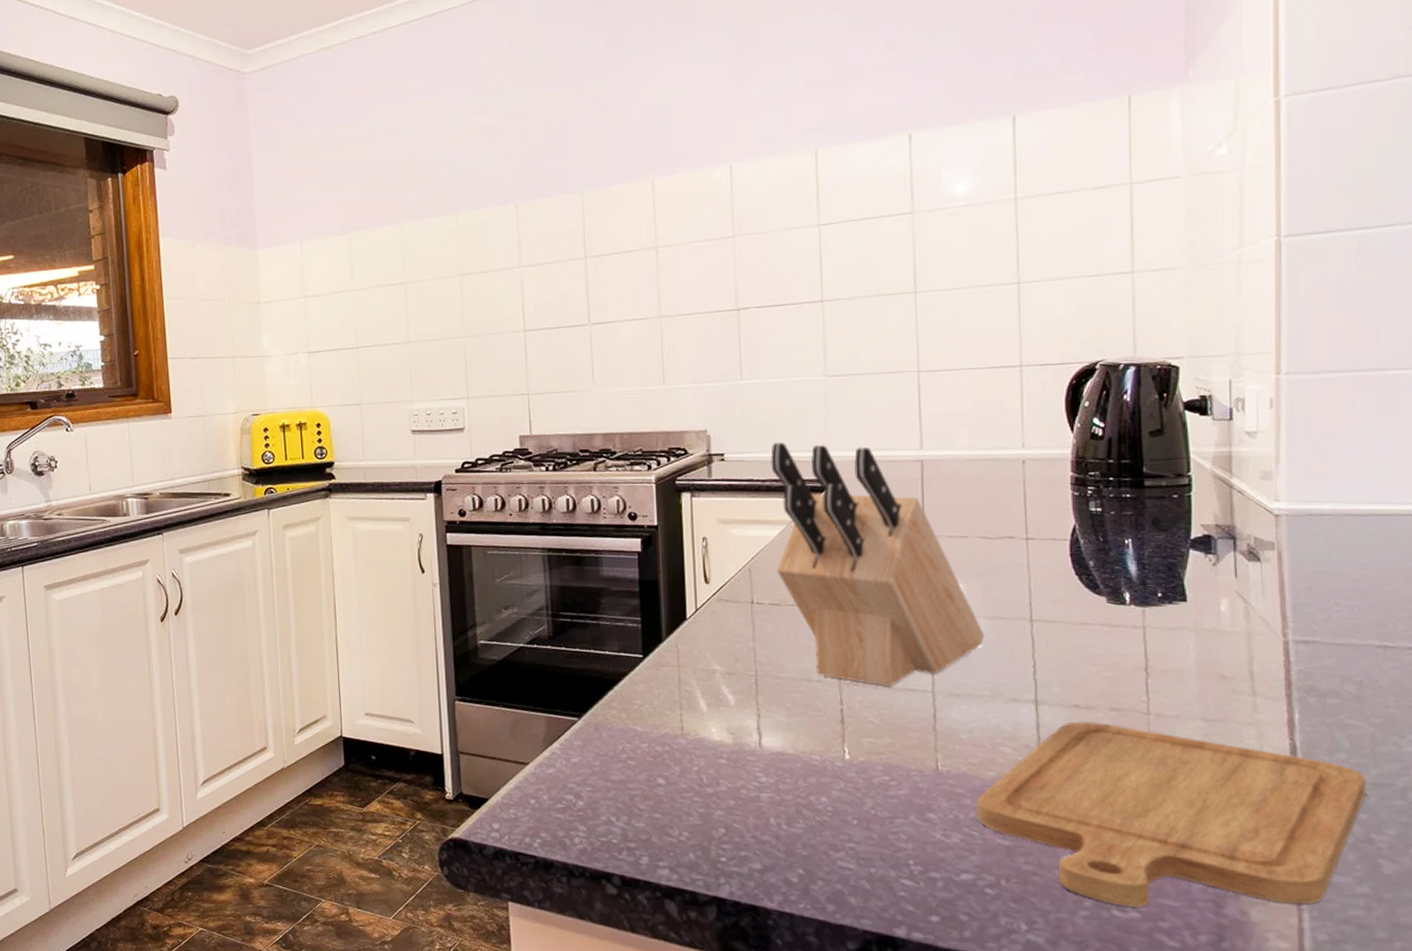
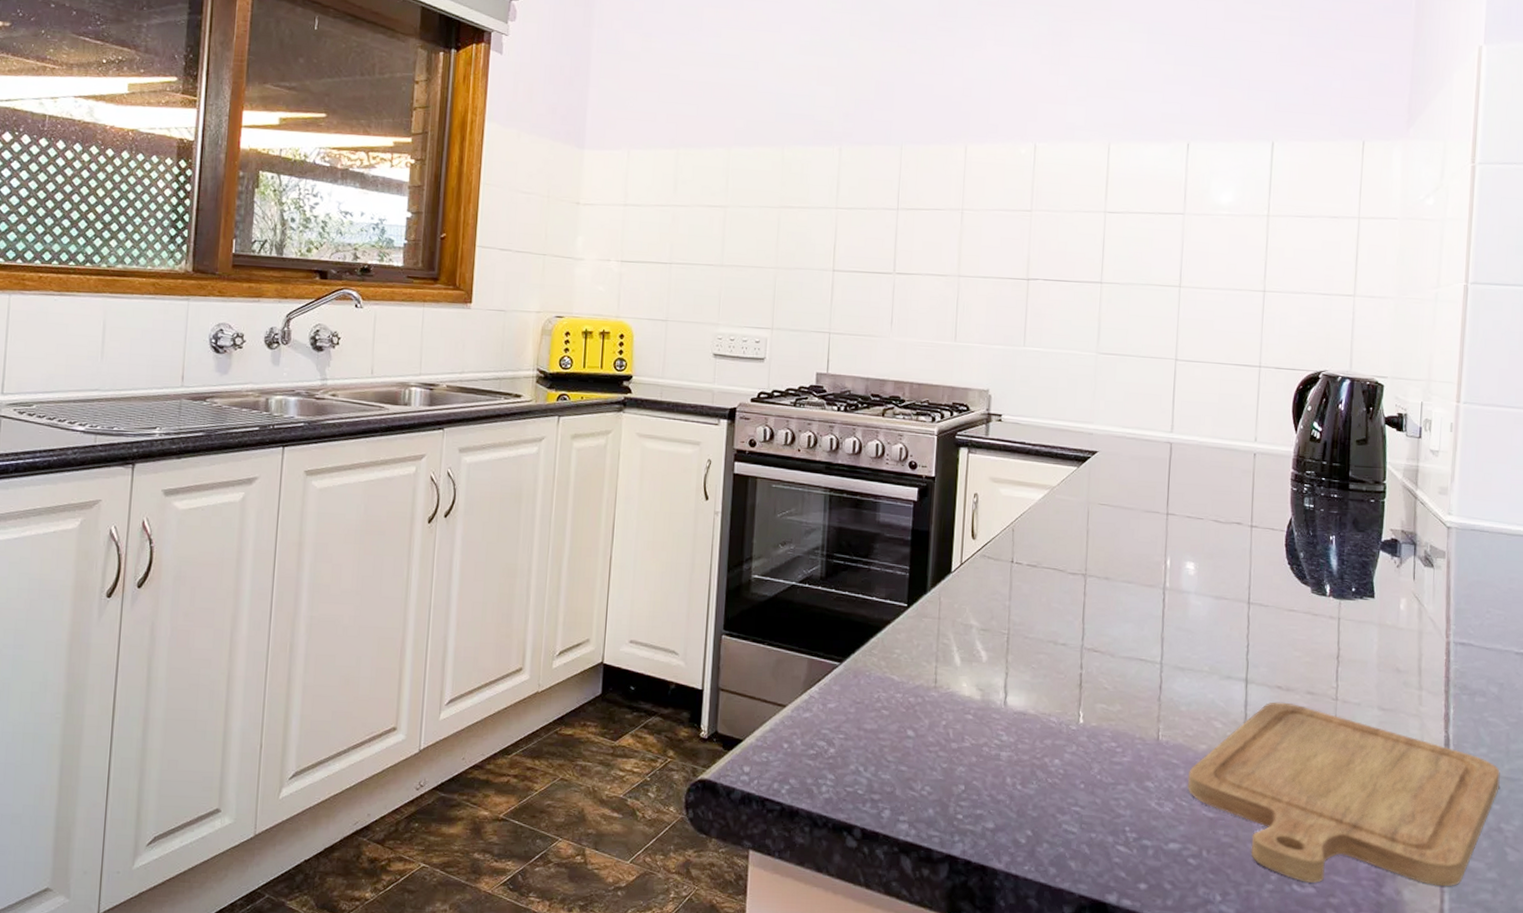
knife block: present [770,442,985,687] -> none [1036,410,1210,655]

